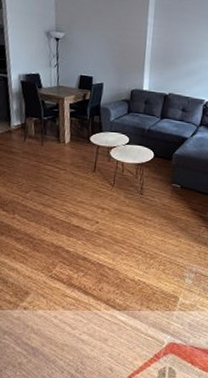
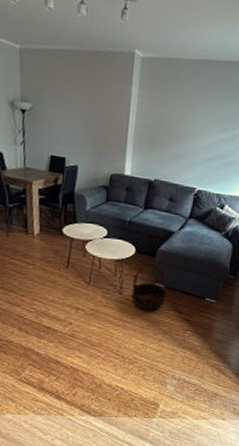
basket: none [151,165,183,209] -> present [131,262,168,310]

